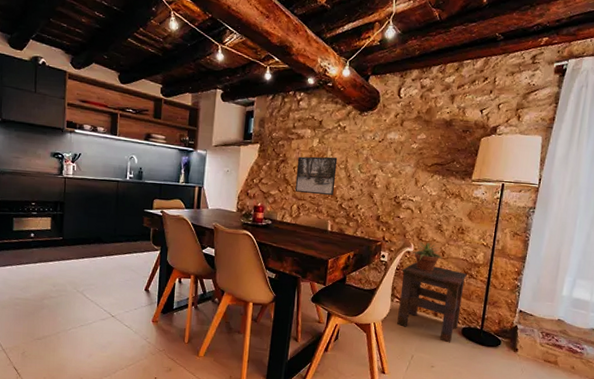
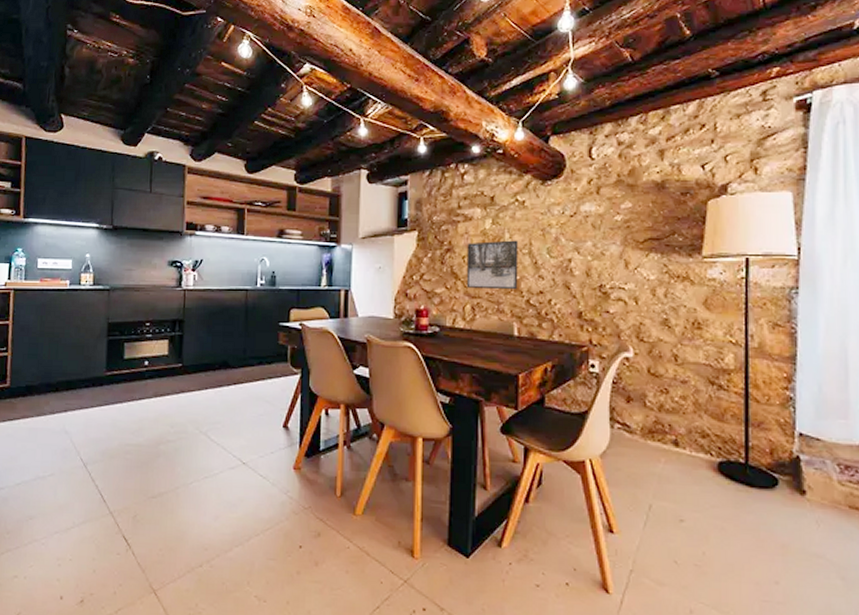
side table: present [397,262,467,343] -> none [620,372,714,485]
potted plant: present [411,241,443,272] -> none [631,343,676,384]

